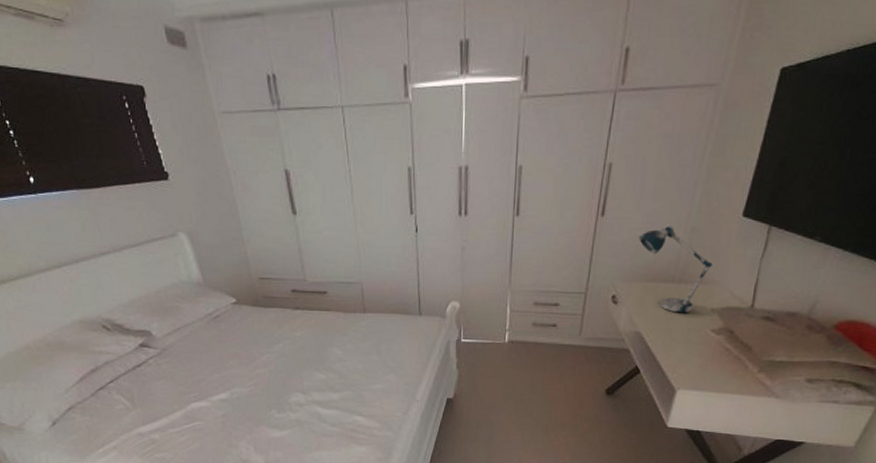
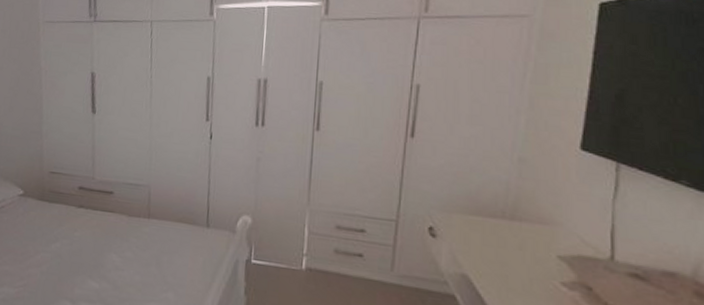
desk lamp: present [638,224,712,313] -> none [455,152,551,258]

